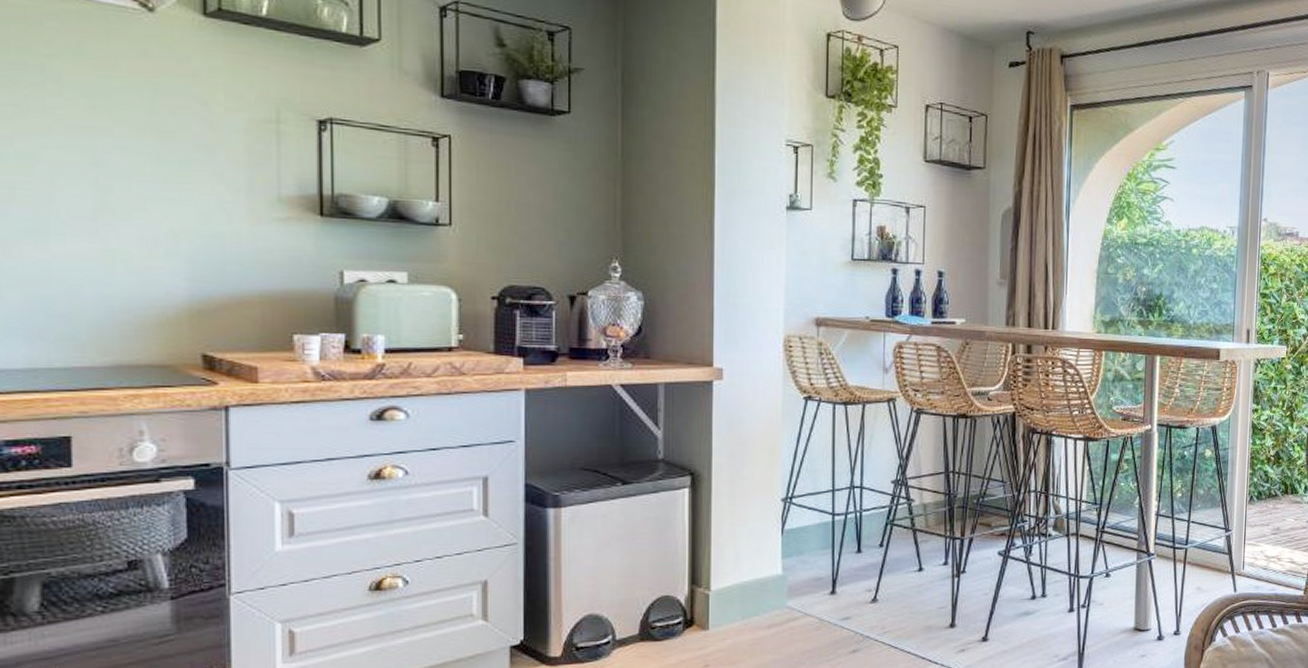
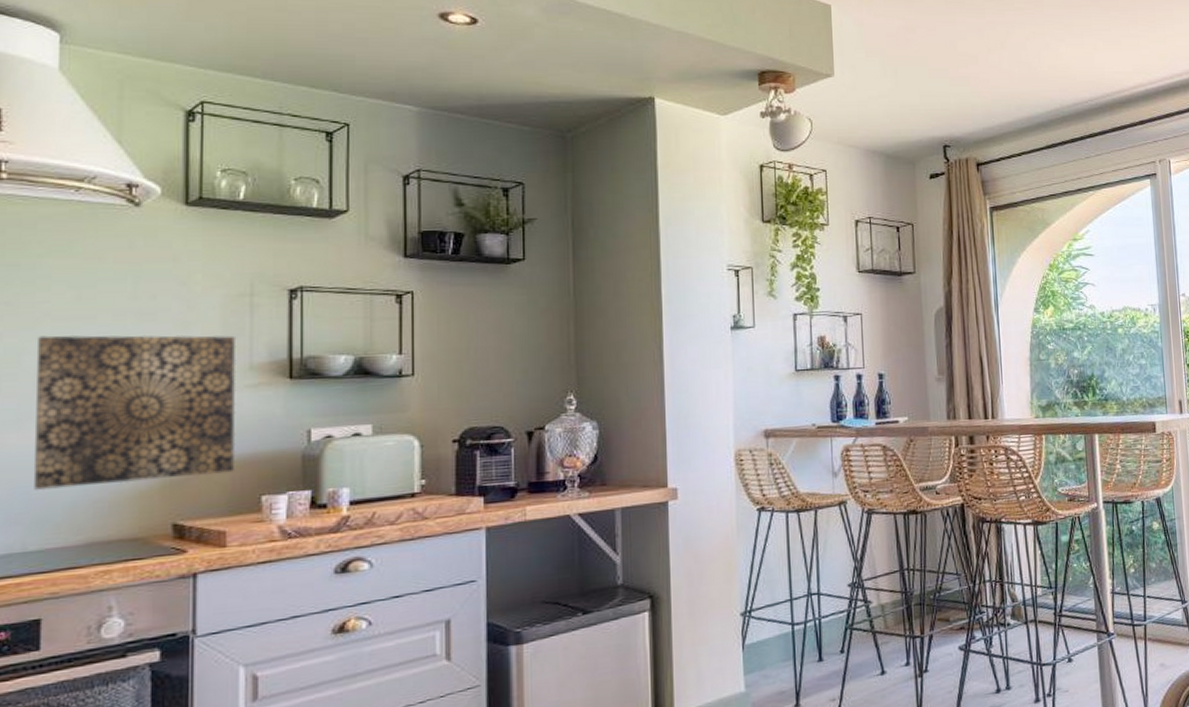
wall art: none [50,144,266,309] -> present [33,335,237,491]

